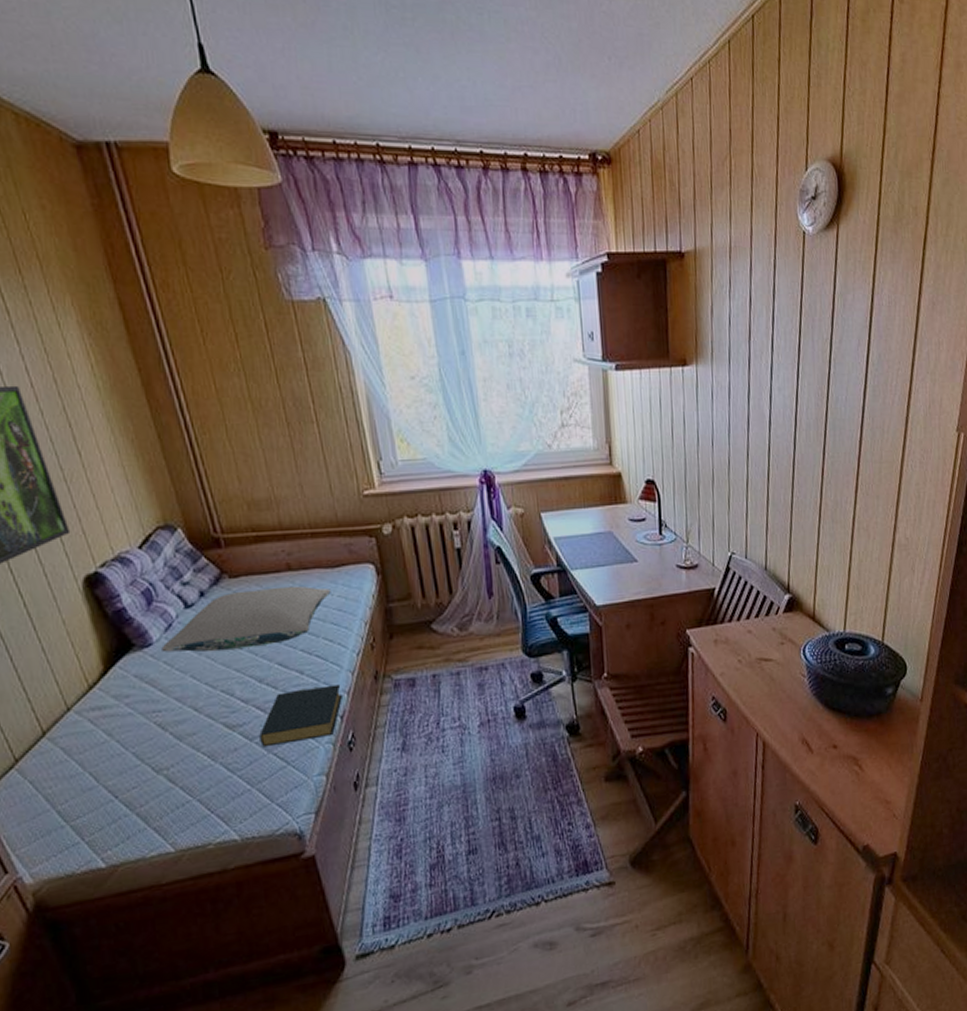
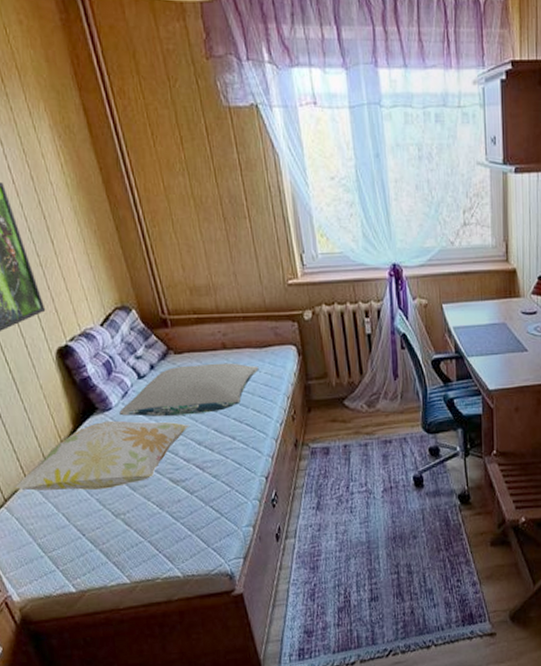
decorative pillow: none [24,657,249,748] -> present [11,420,190,491]
hardback book: present [259,684,344,747] -> none [198,450,268,500]

